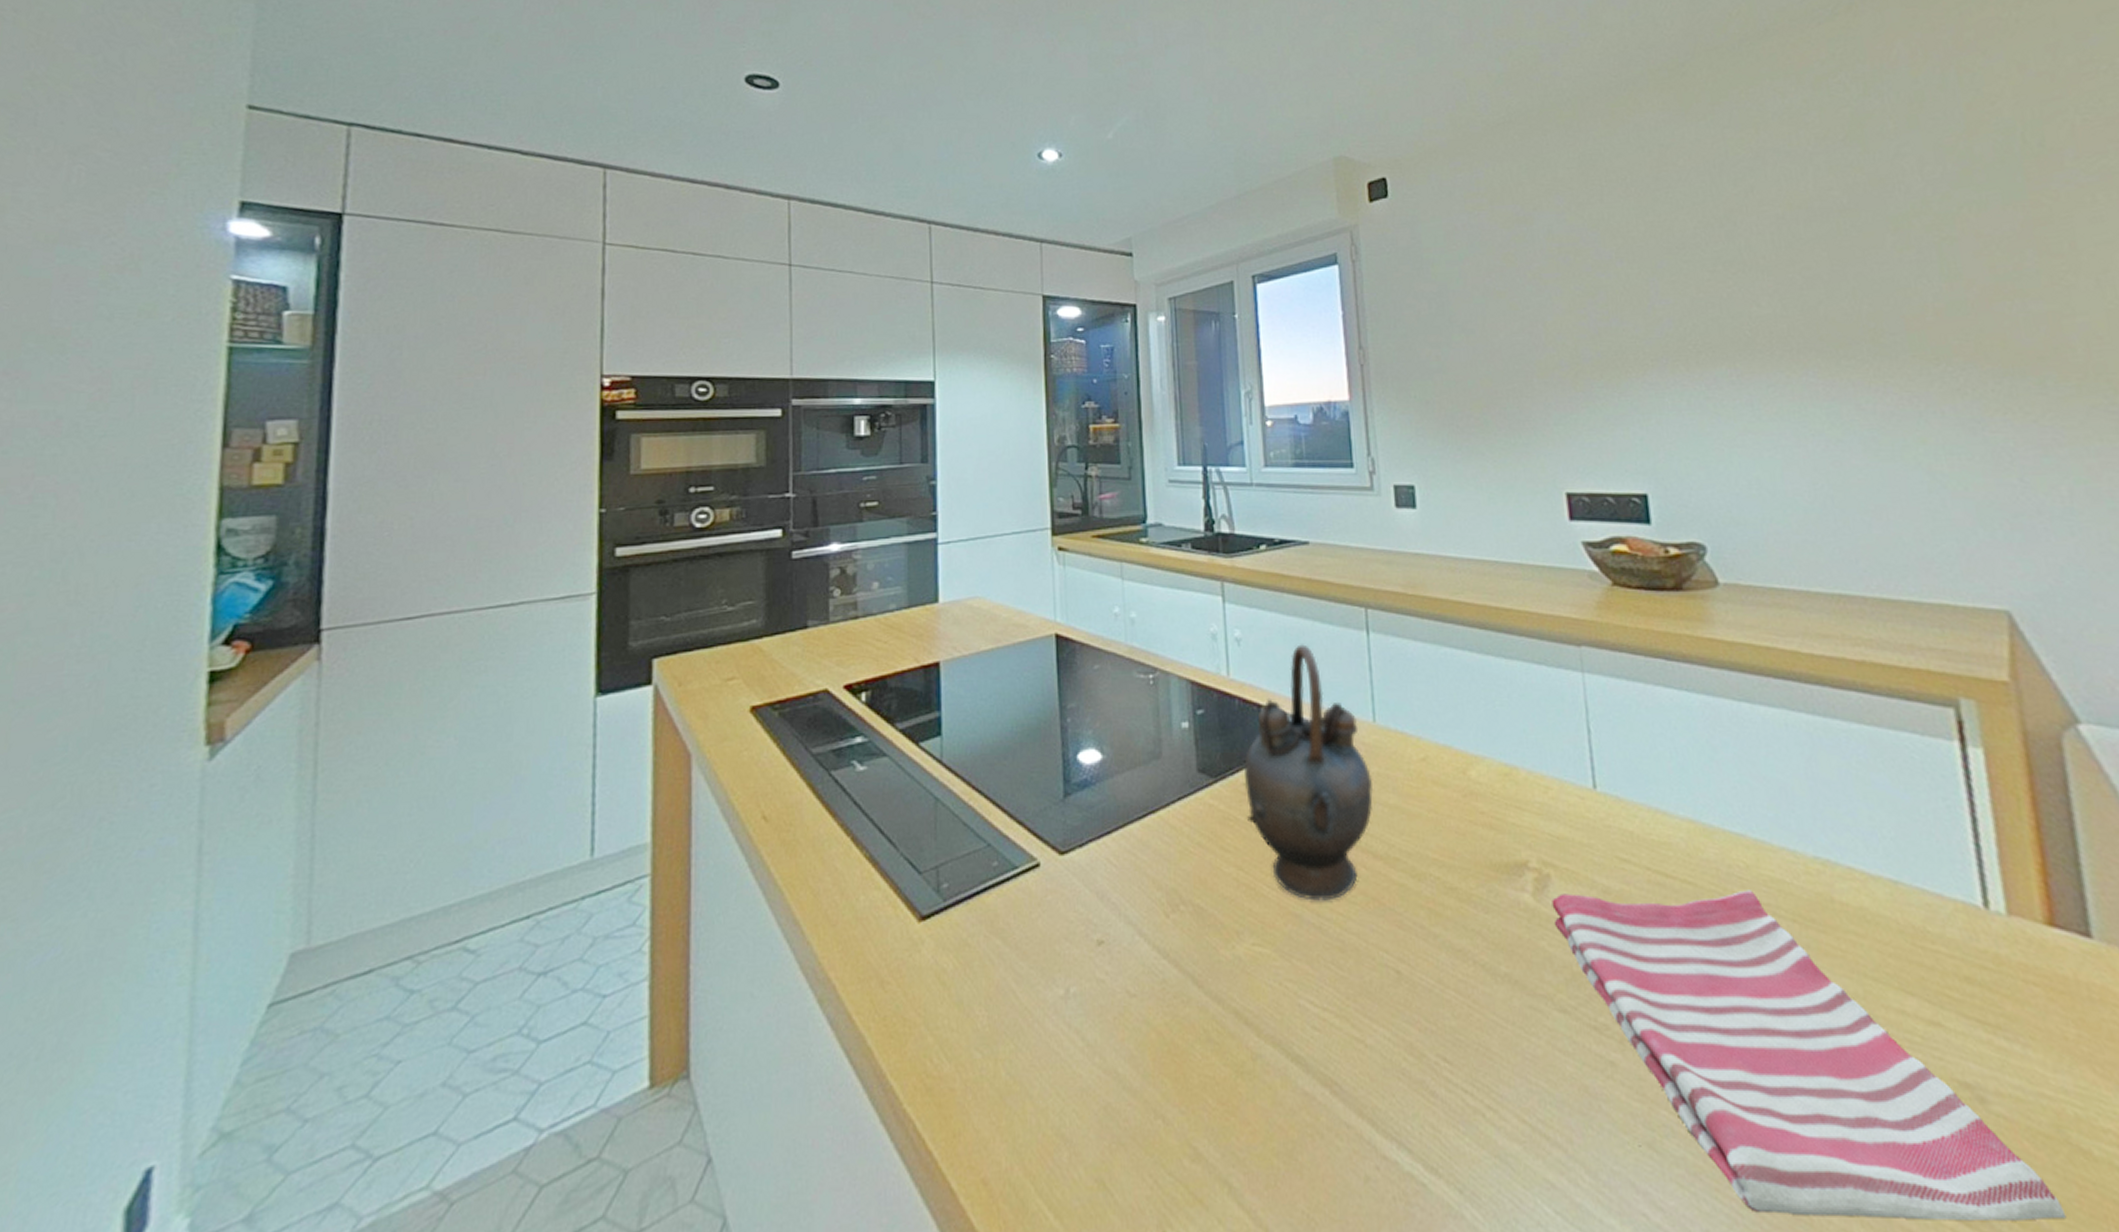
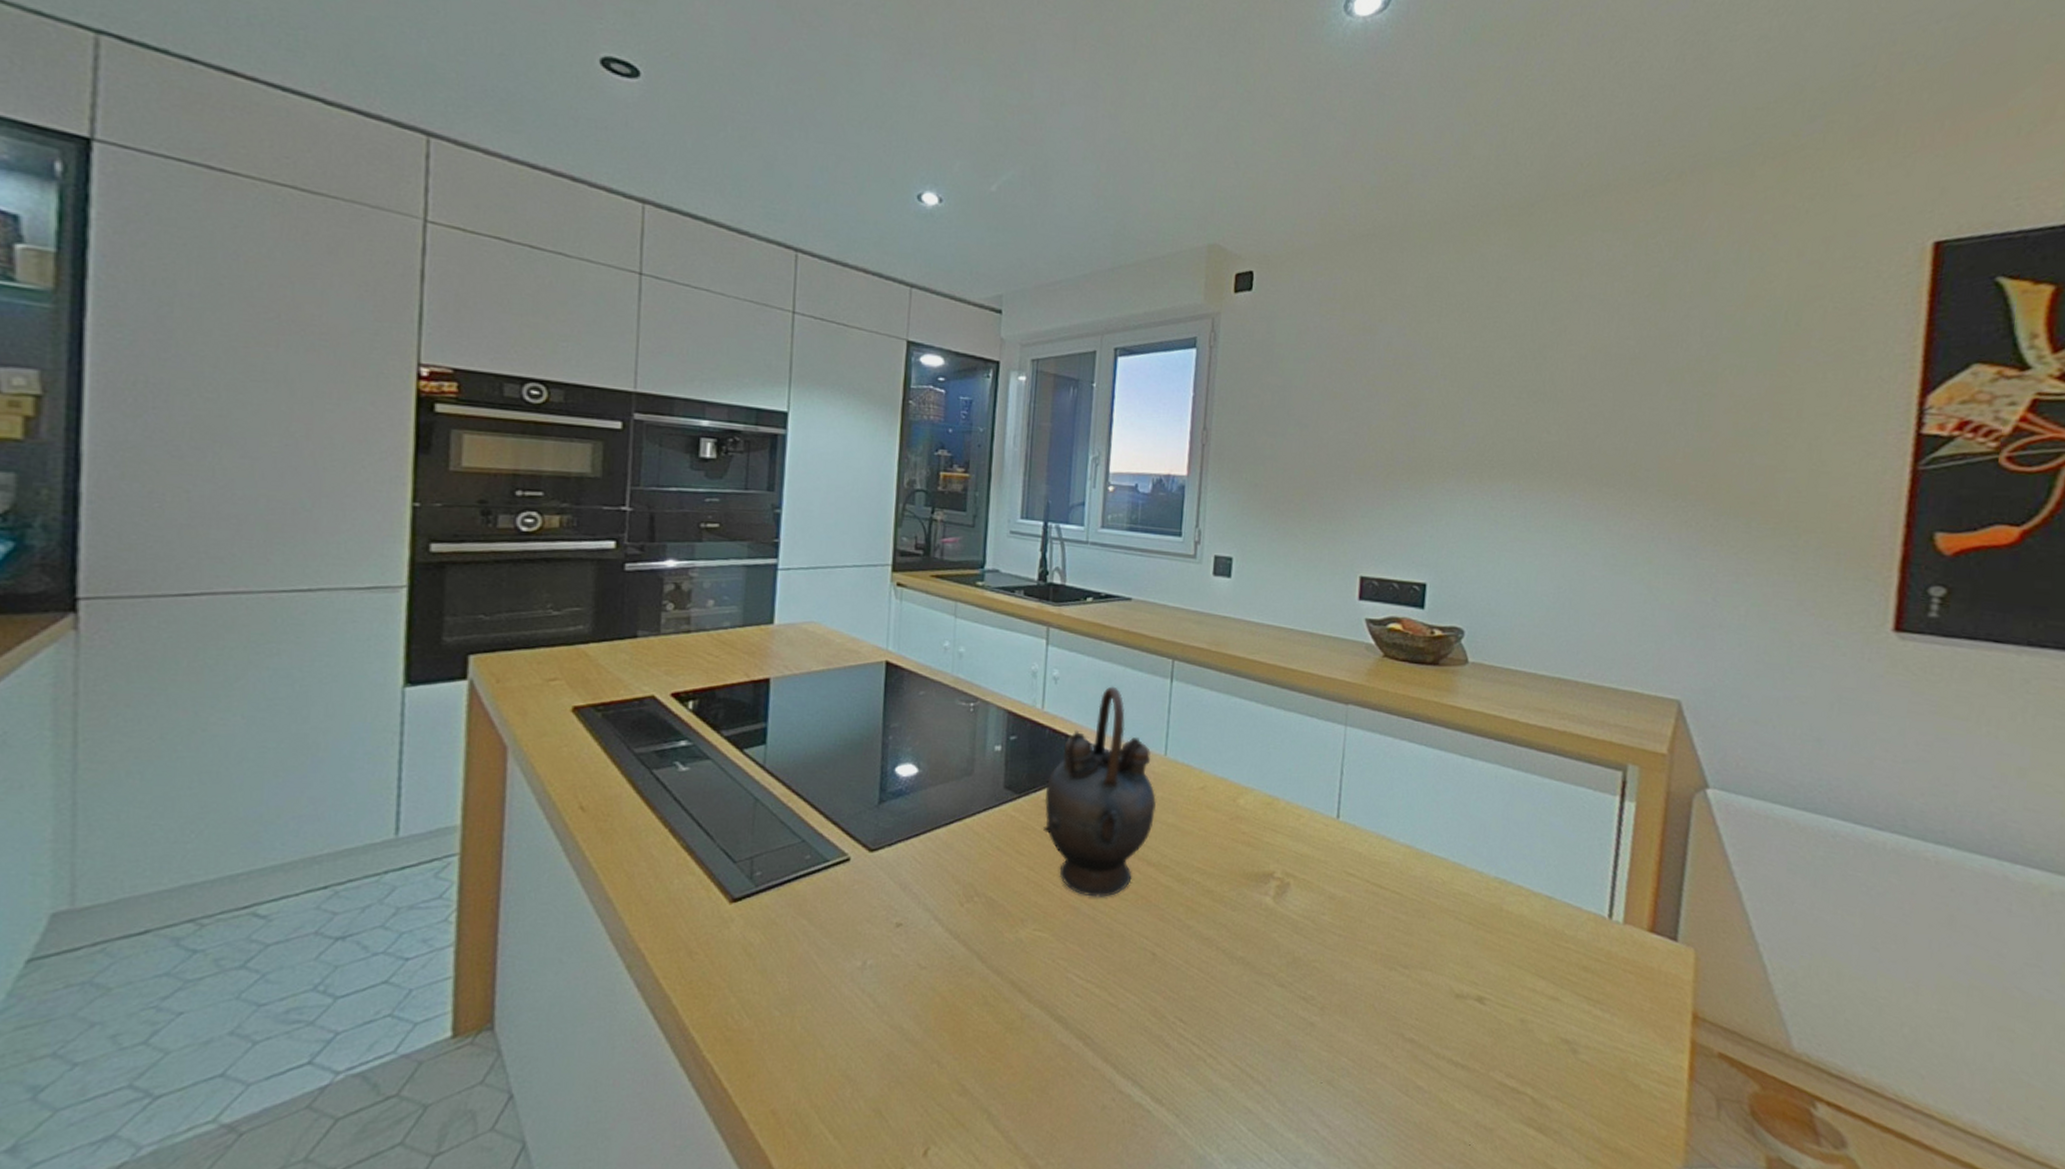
dish towel: present [1551,890,2067,1222] -> none [1286,898,1613,1132]

